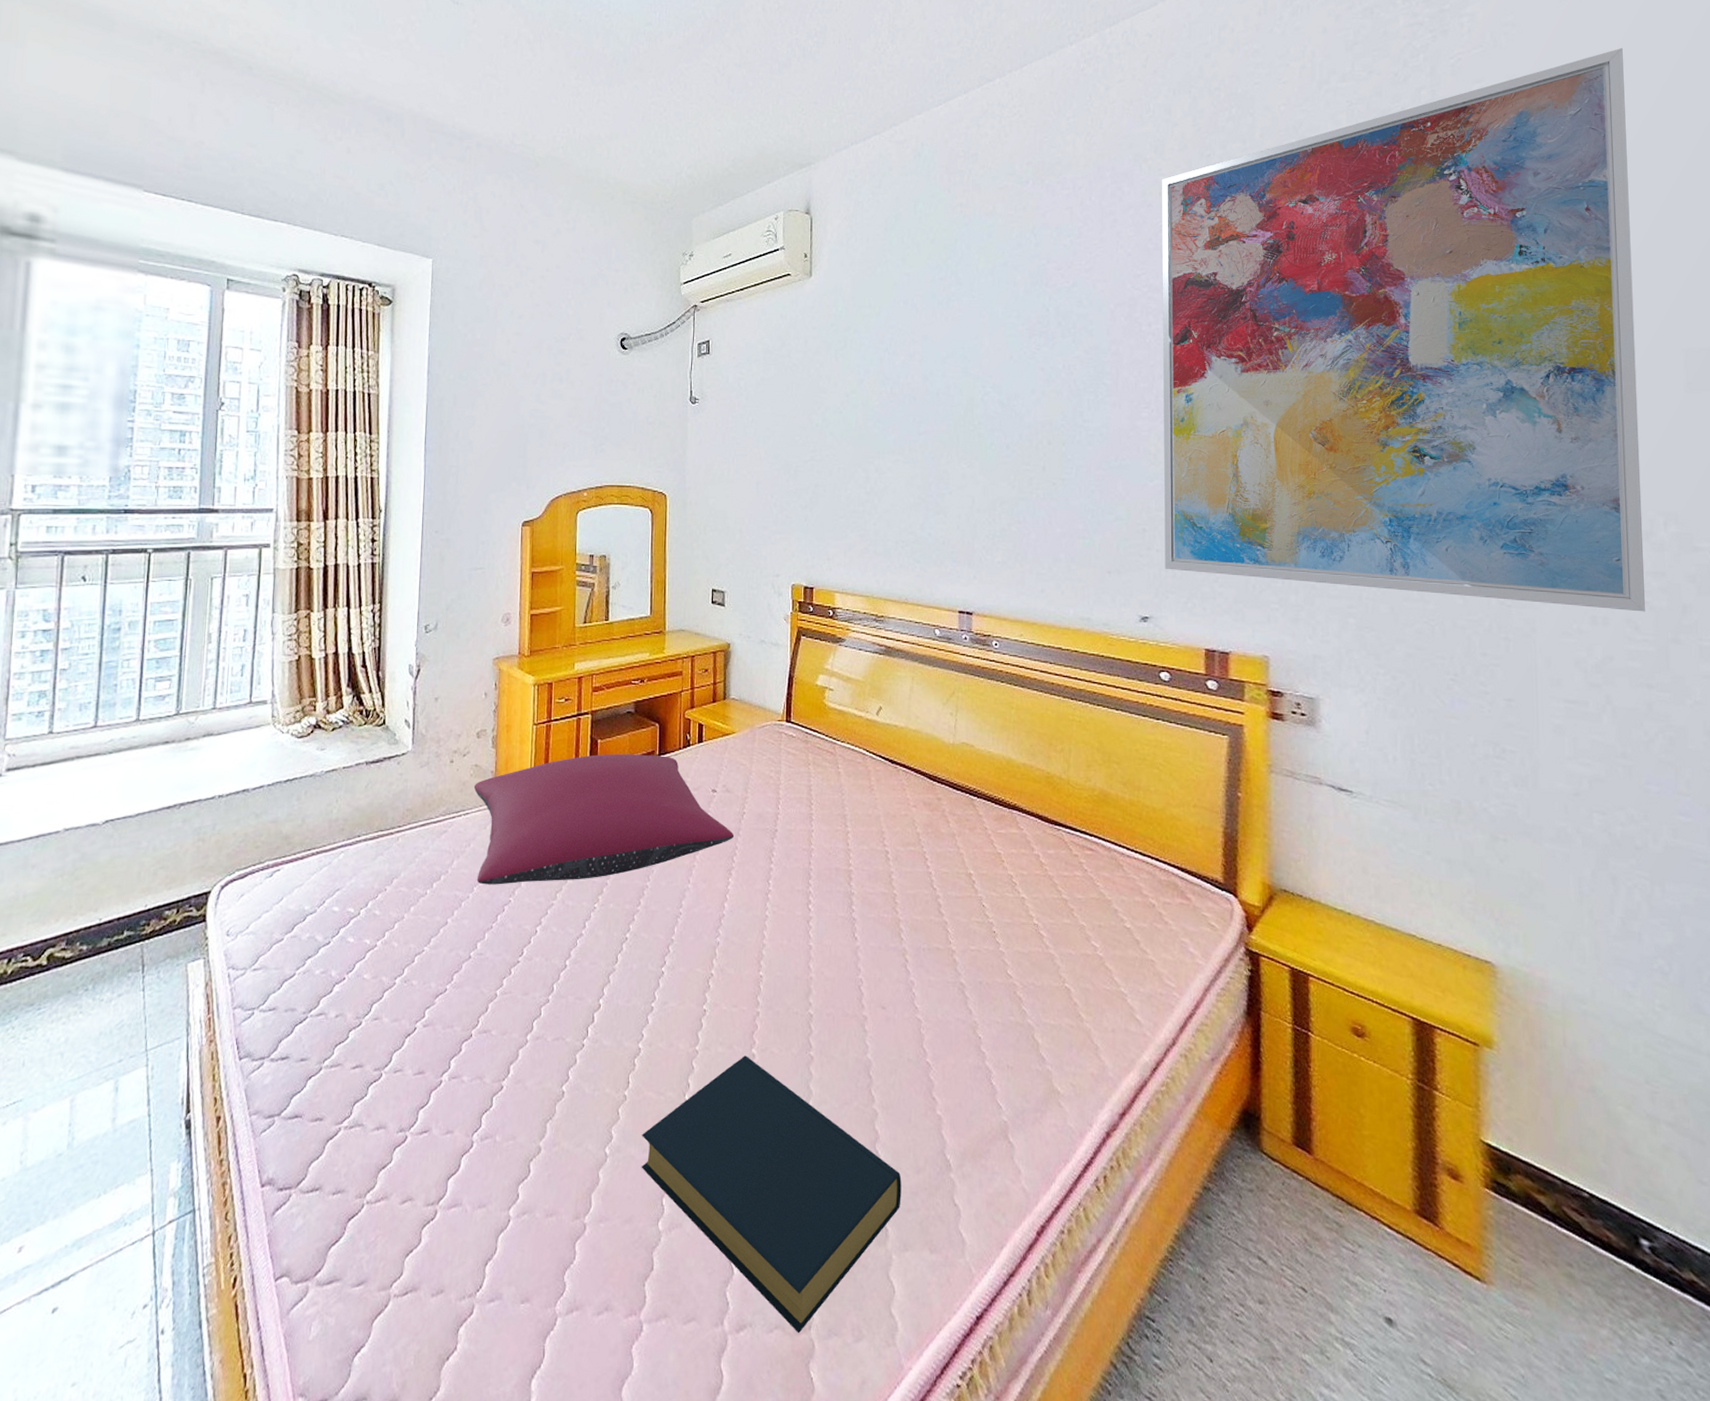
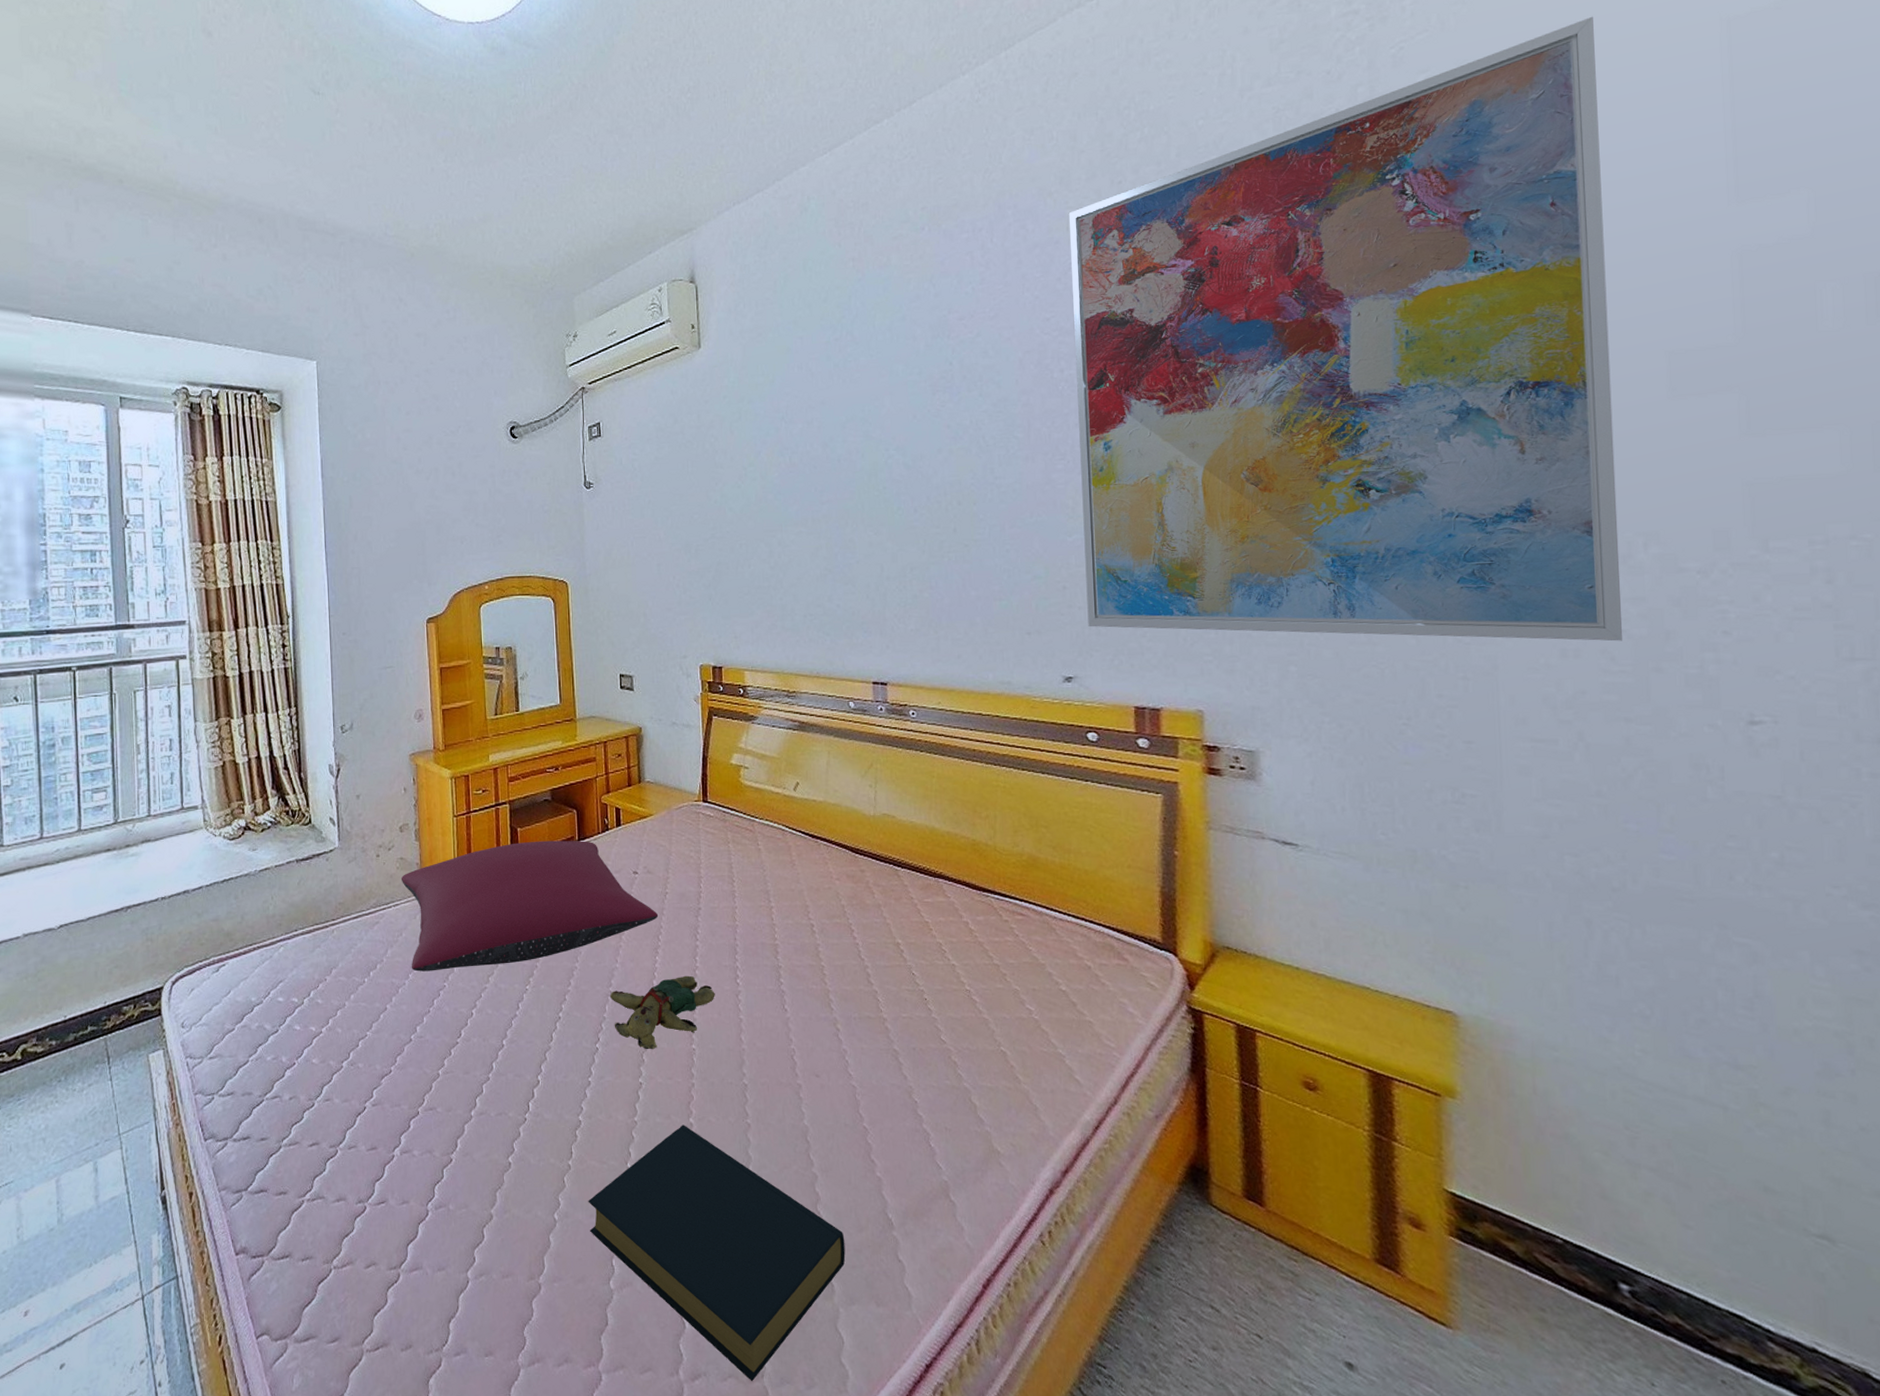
teddy bear: none [680,899,786,976] -> present [610,975,715,1050]

